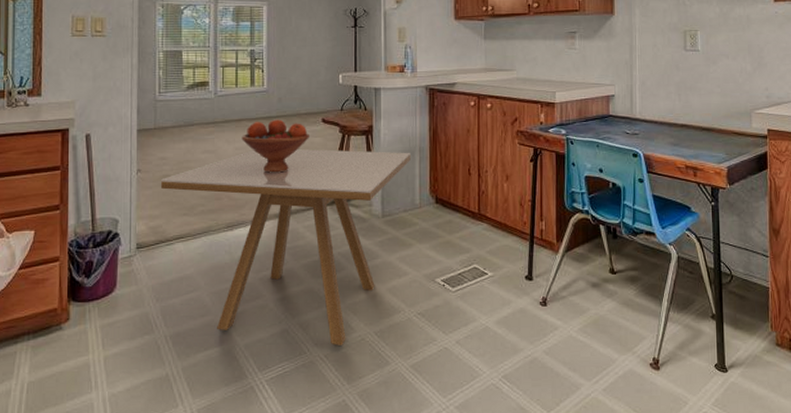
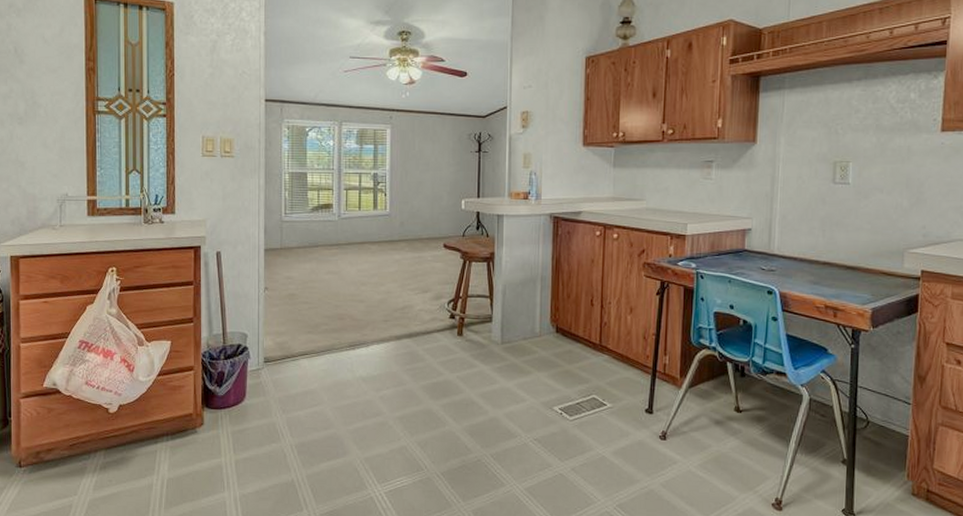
dining table: present [161,148,411,346] -> none [287,272,532,465]
fruit bowl: present [242,119,309,173] -> none [364,243,431,296]

